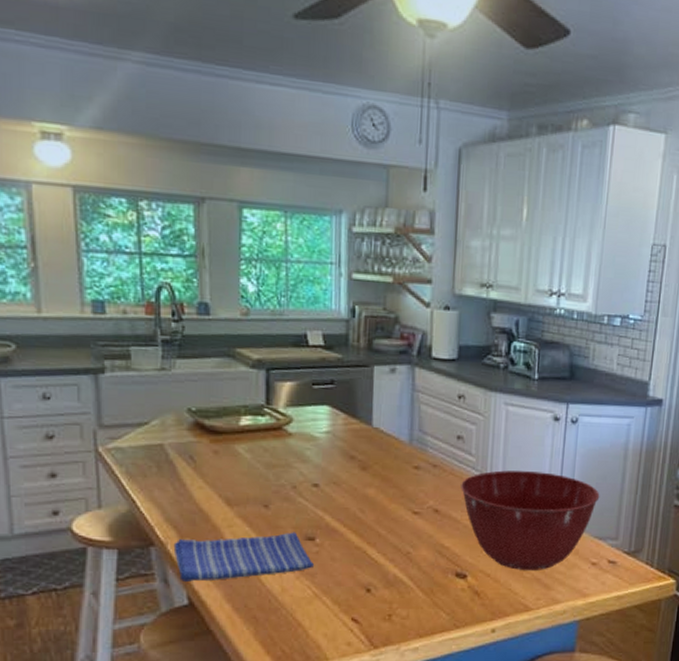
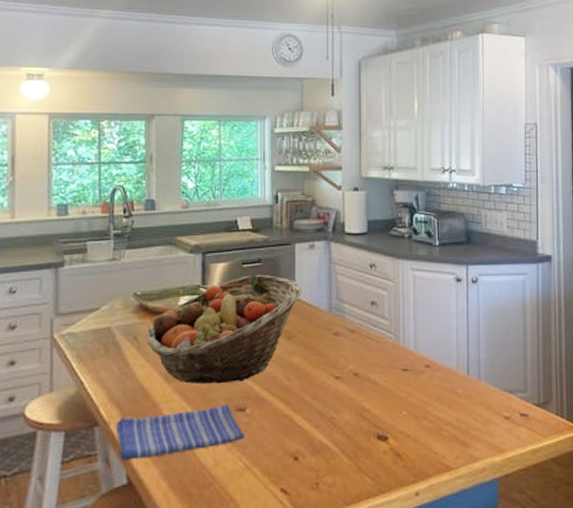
fruit basket: none [203,397,380,512] -> present [145,274,302,384]
mixing bowl: present [461,470,600,570] -> none [377,330,505,429]

